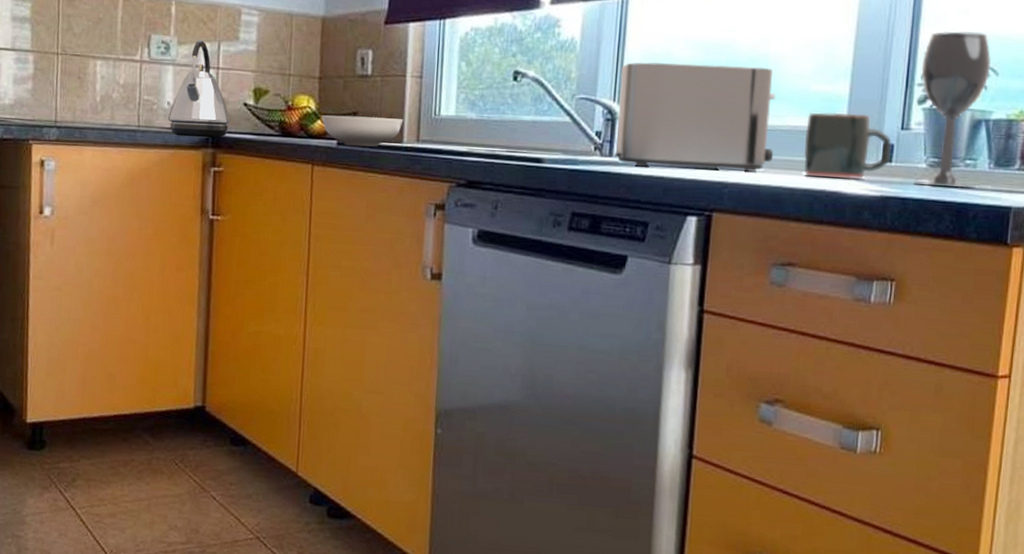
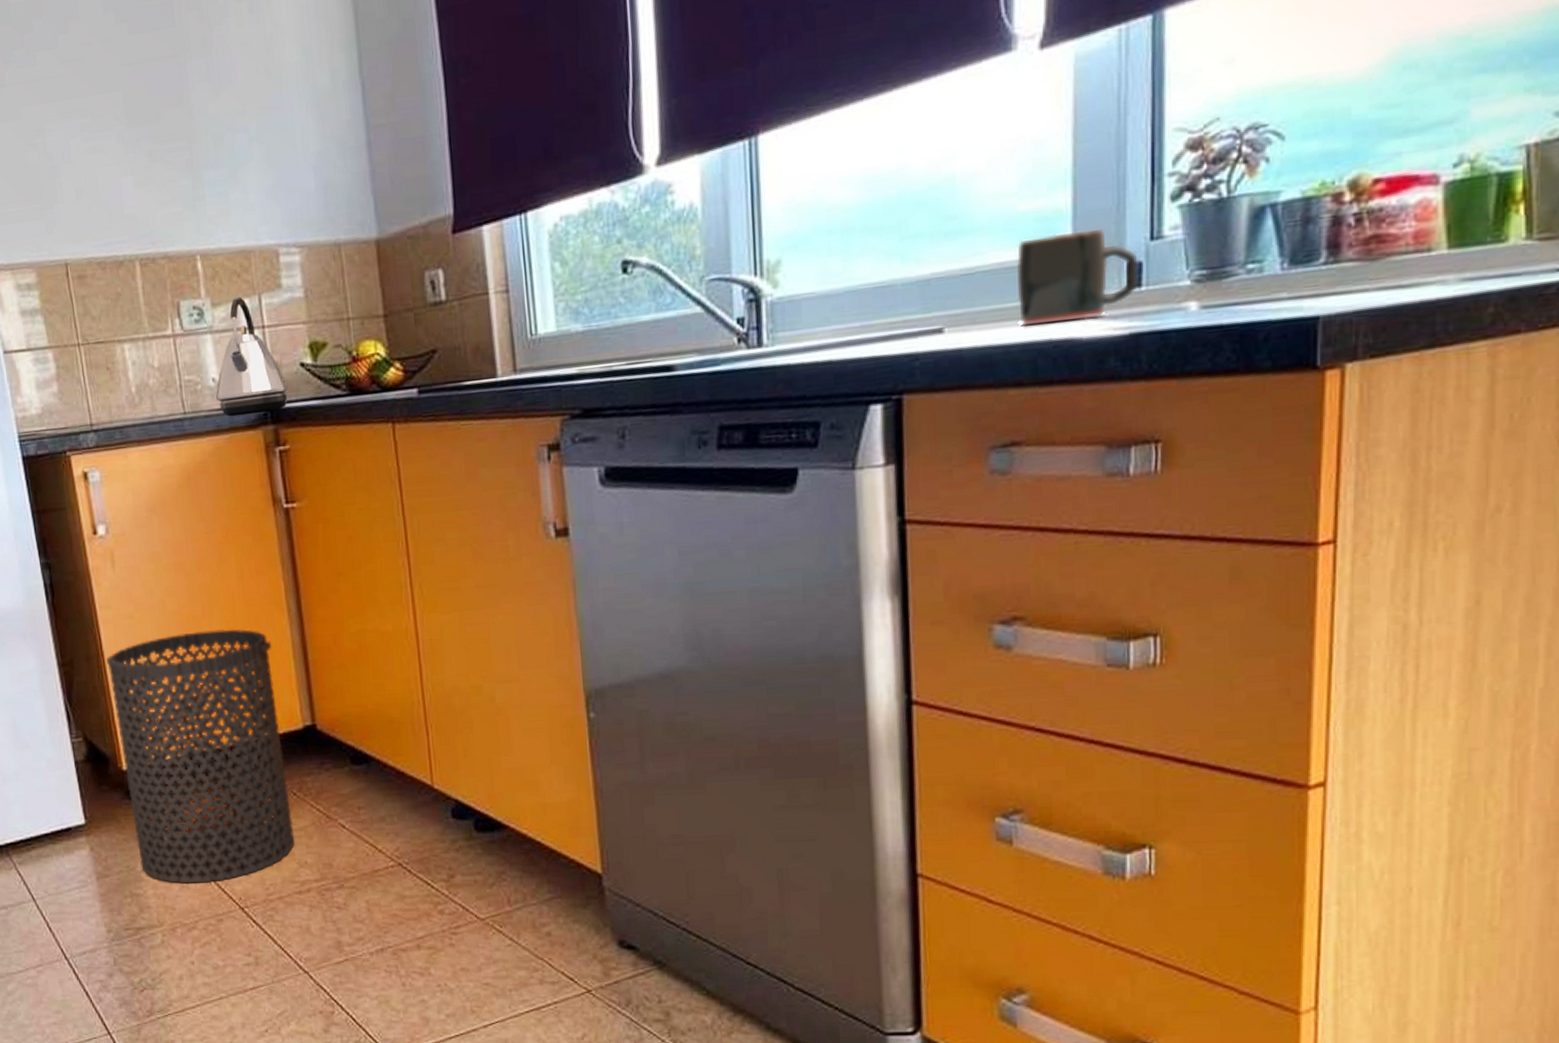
trash can: none [26,310,179,534] -> present [106,629,295,884]
bowl: present [321,115,404,147] -> none [393,348,494,392]
toaster: present [615,62,776,172] -> none [759,192,977,353]
wine glass: present [914,31,992,188] -> none [1171,84,1273,309]

